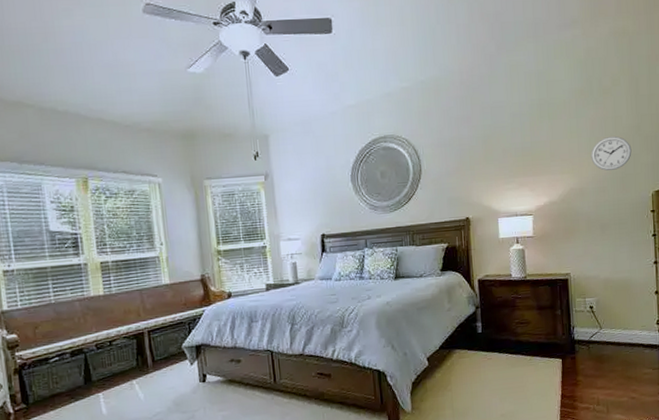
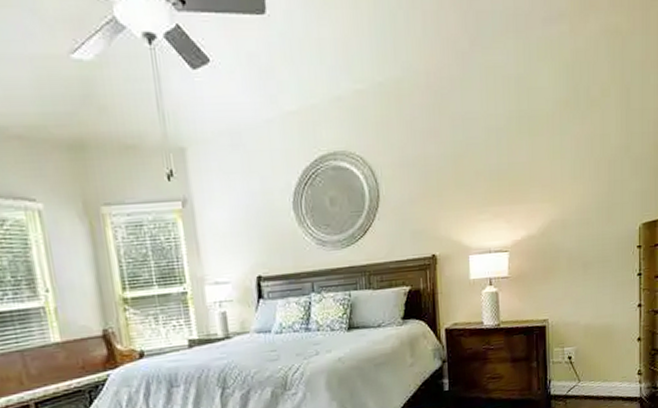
wall clock: present [591,136,632,171] -> none [575,158,620,199]

